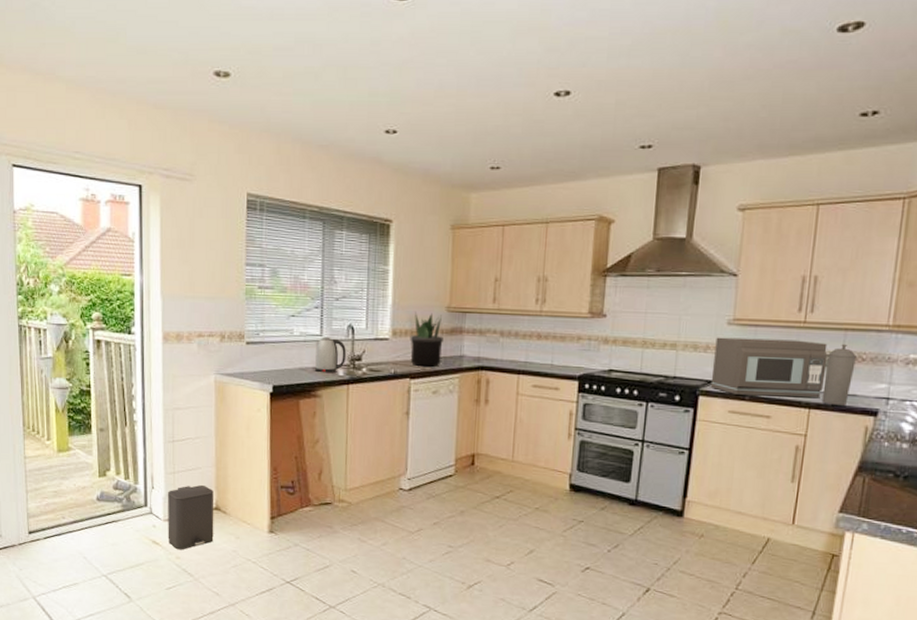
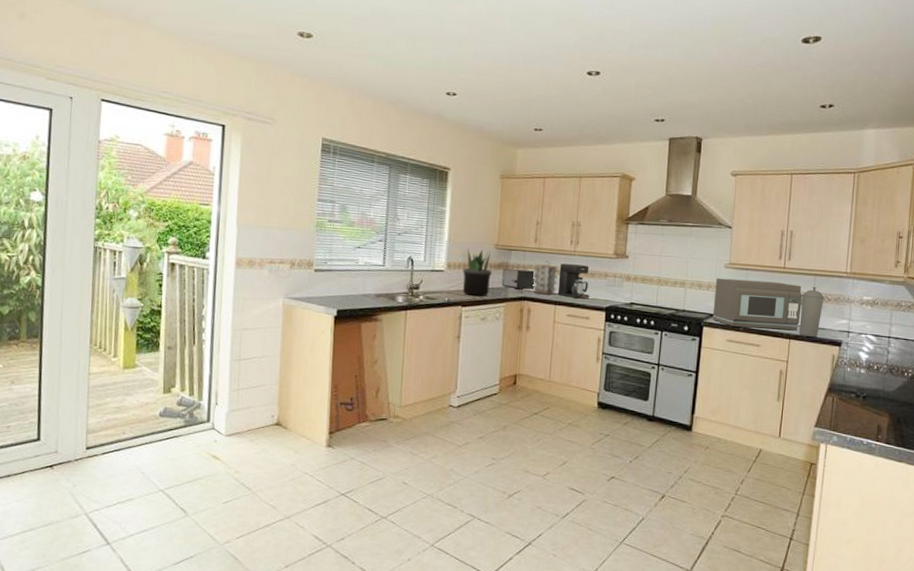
pedal bin: present [167,484,214,550] -> none [228,401,276,465]
kettle: present [314,337,346,373] -> none [376,267,406,300]
toaster: none [455,333,498,358] -> present [501,267,538,290]
spice rack: none [492,323,521,364] -> present [533,260,558,295]
coffee maker: none [521,325,559,367] -> present [557,263,590,299]

